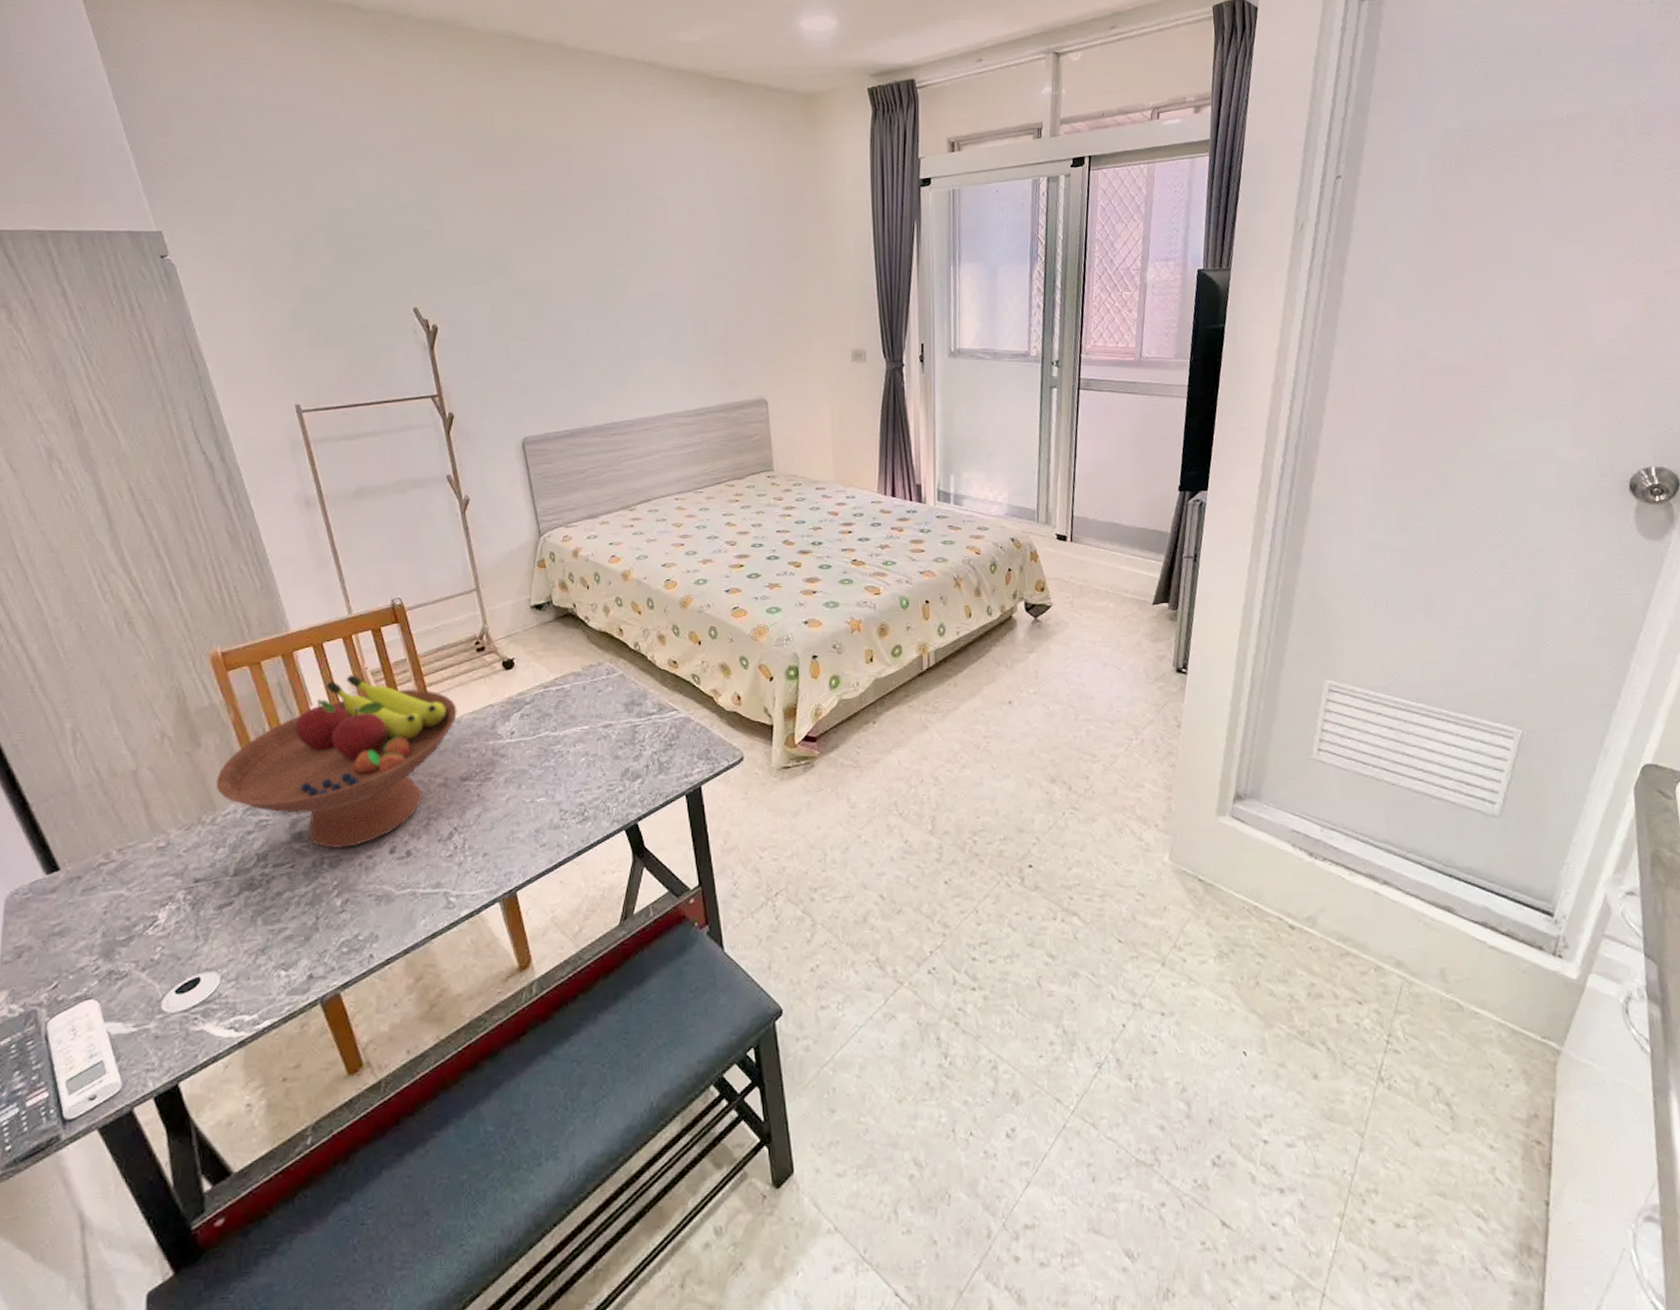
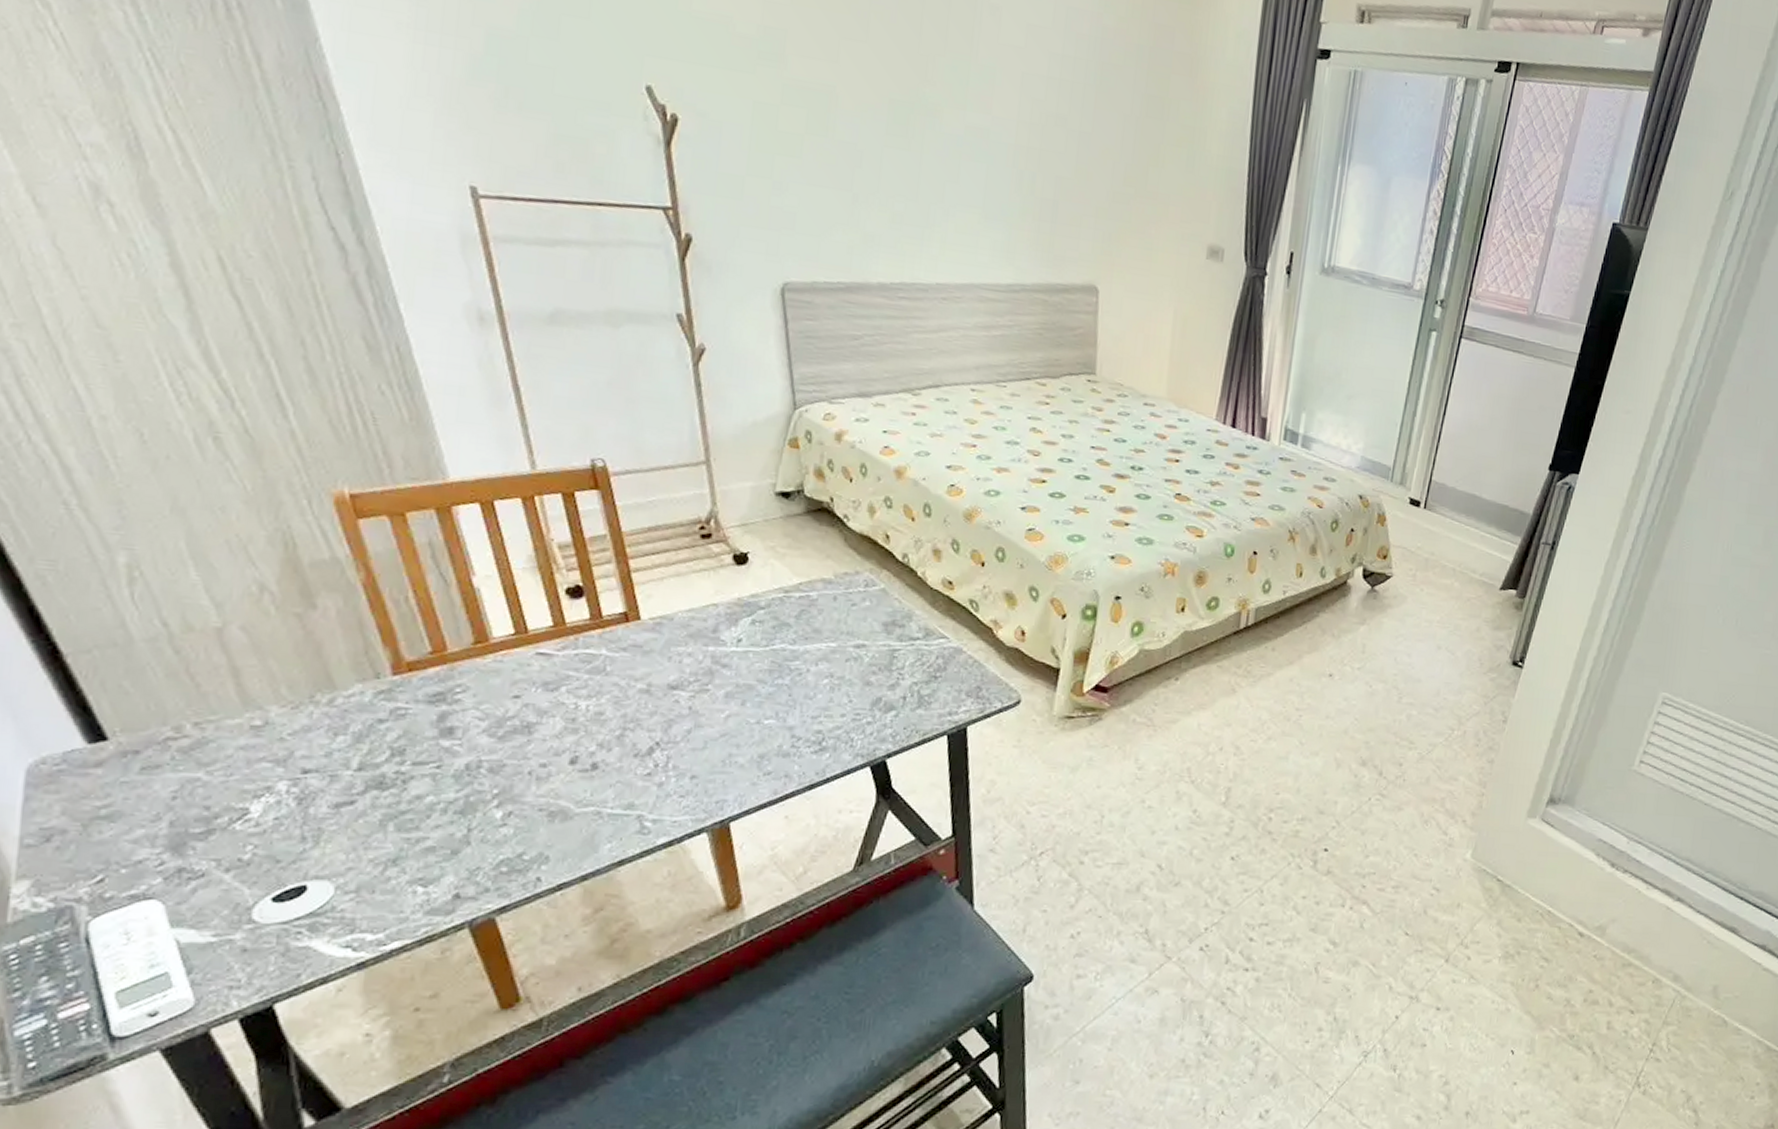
fruit bowl: present [216,675,457,848] -> none [336,545,670,752]

